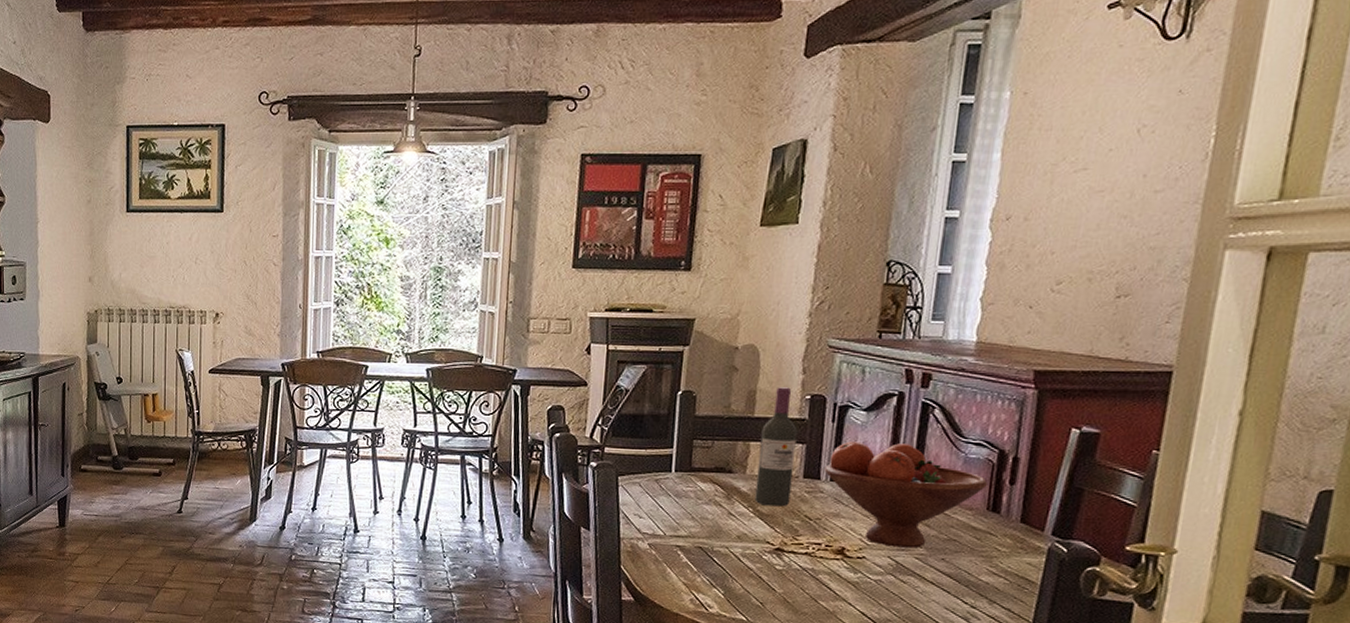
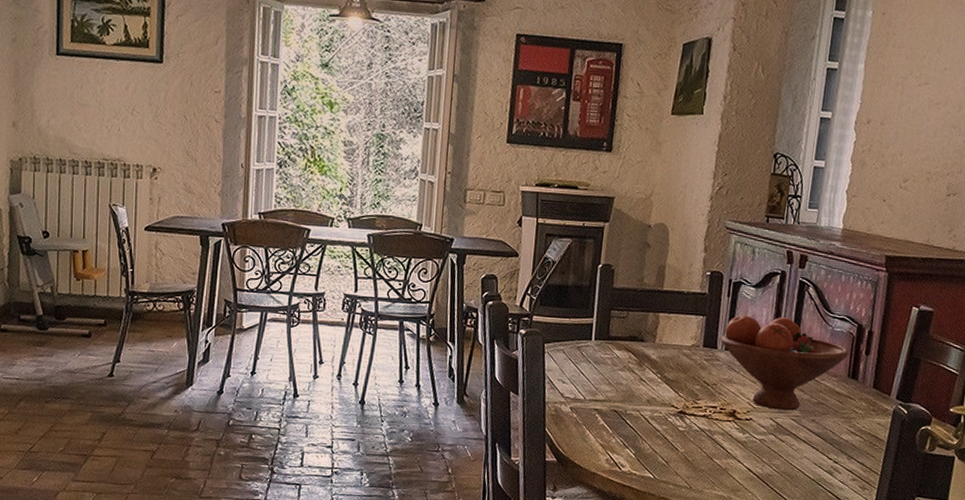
wine bottle: present [754,387,797,507] -> none [662,263,699,373]

